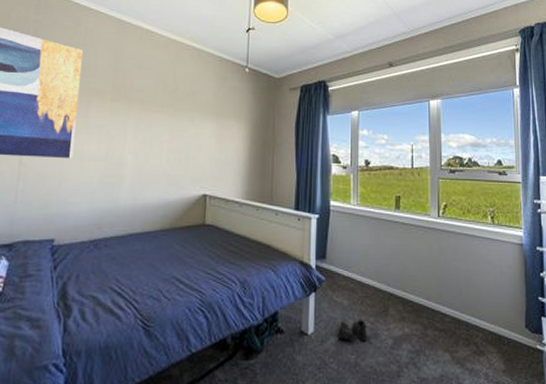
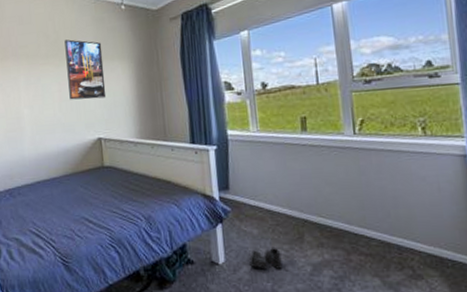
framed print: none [180,91,221,155] -> present [64,39,107,100]

